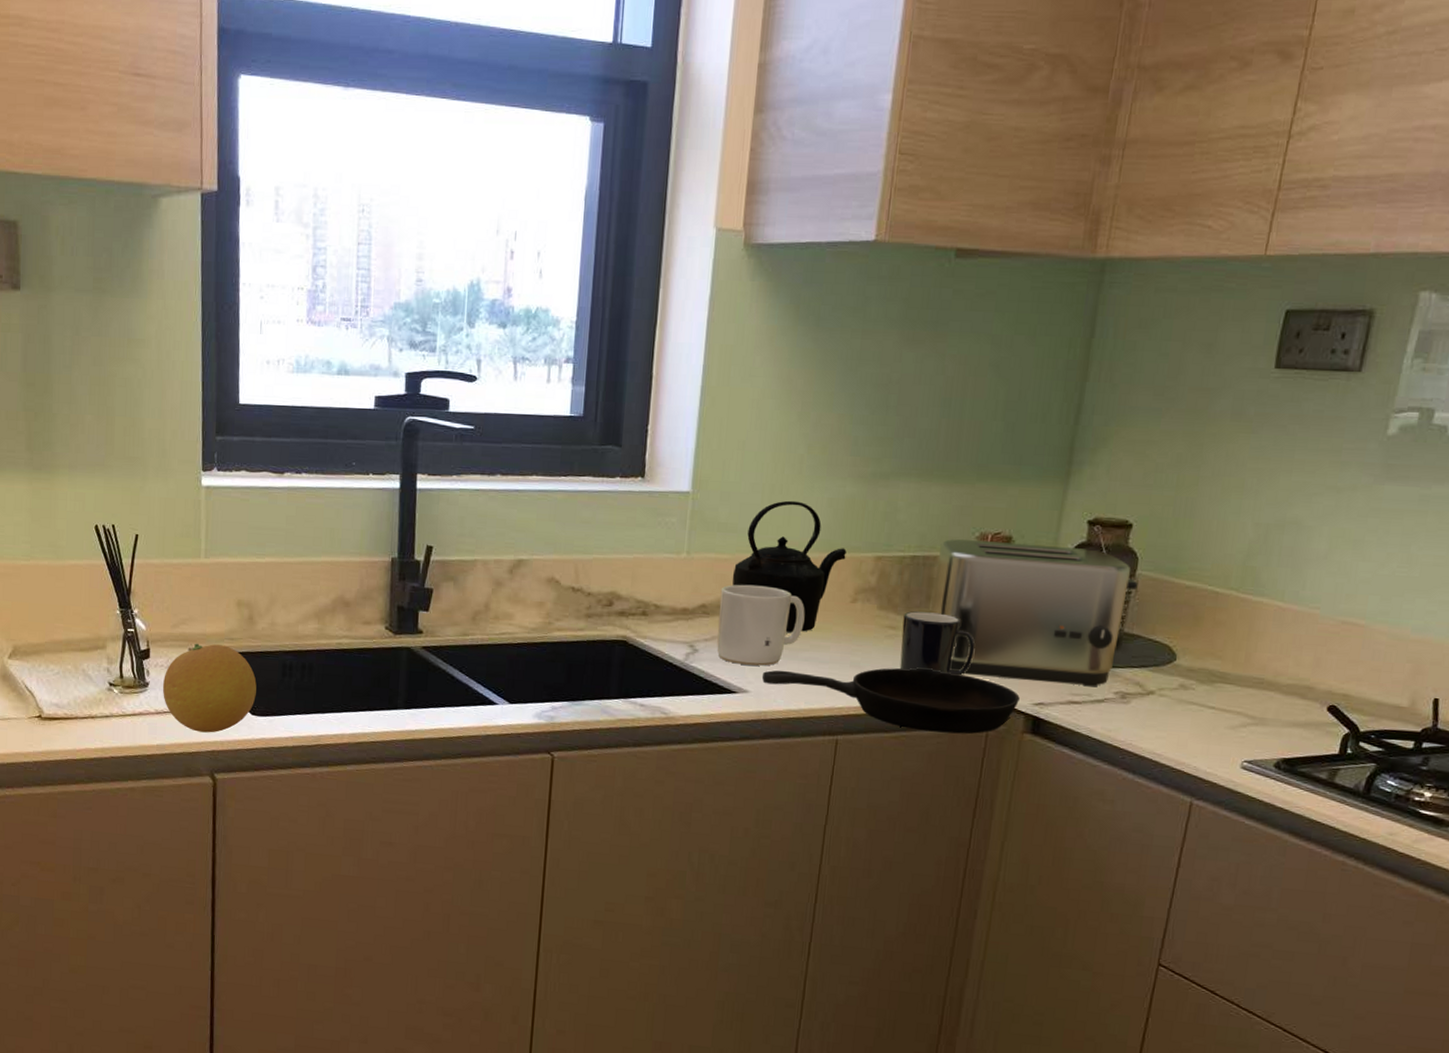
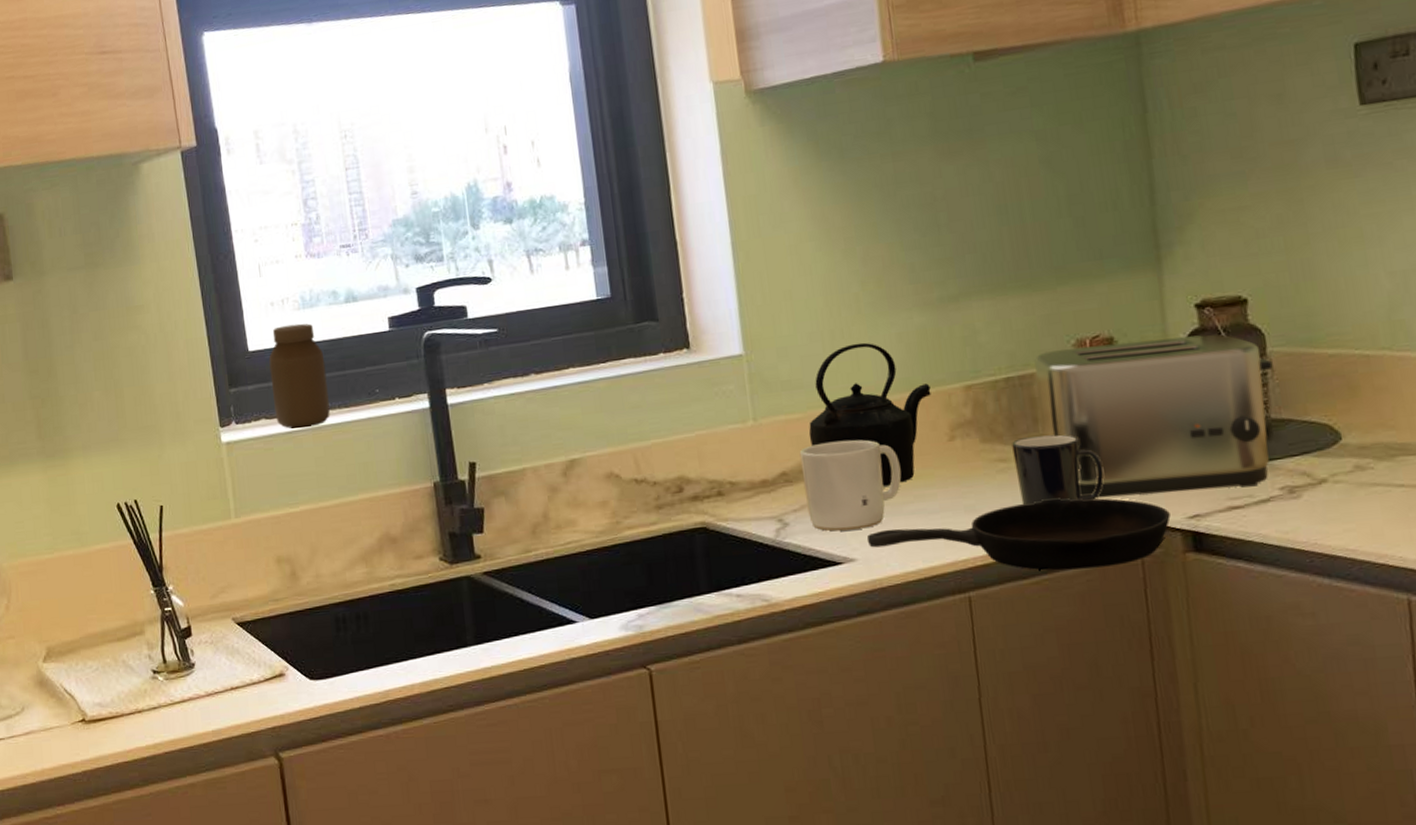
fruit: present [162,643,257,733] -> none [209,608,312,709]
jar: none [255,385,310,487] -> present [269,323,330,429]

